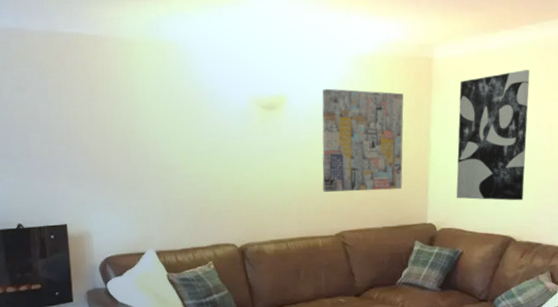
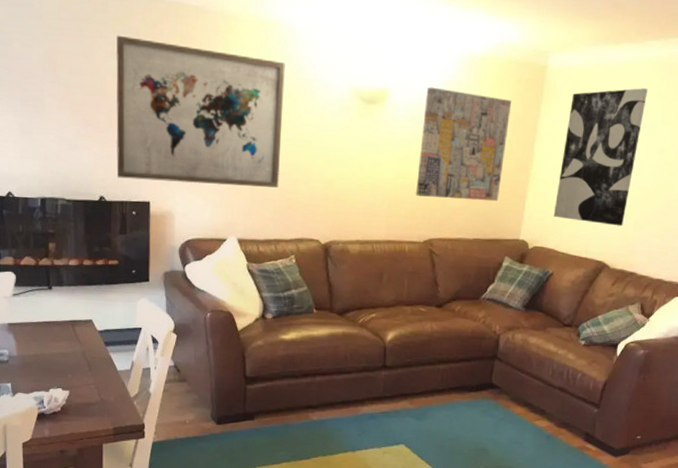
wall art: none [21,69,190,205] -> present [116,35,285,188]

